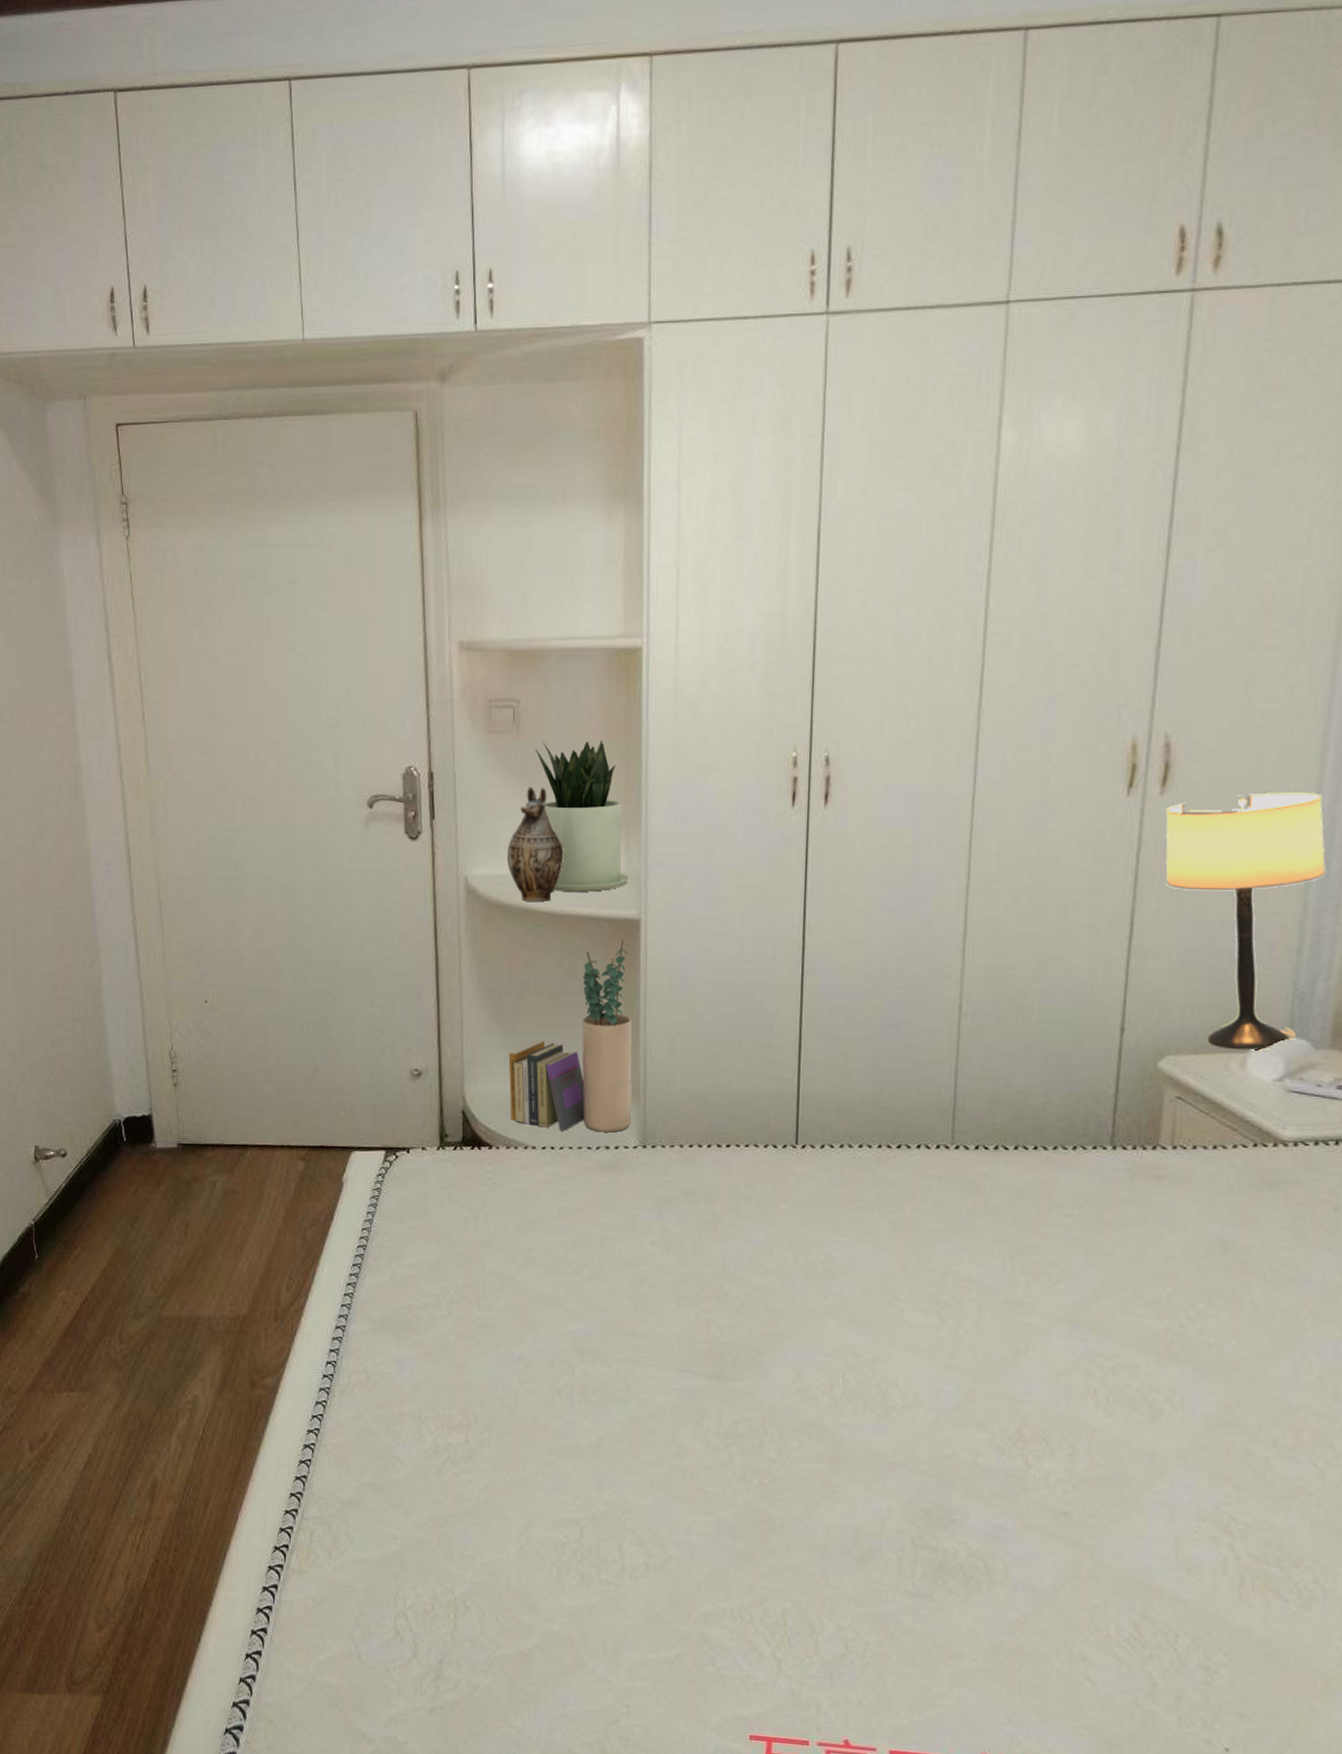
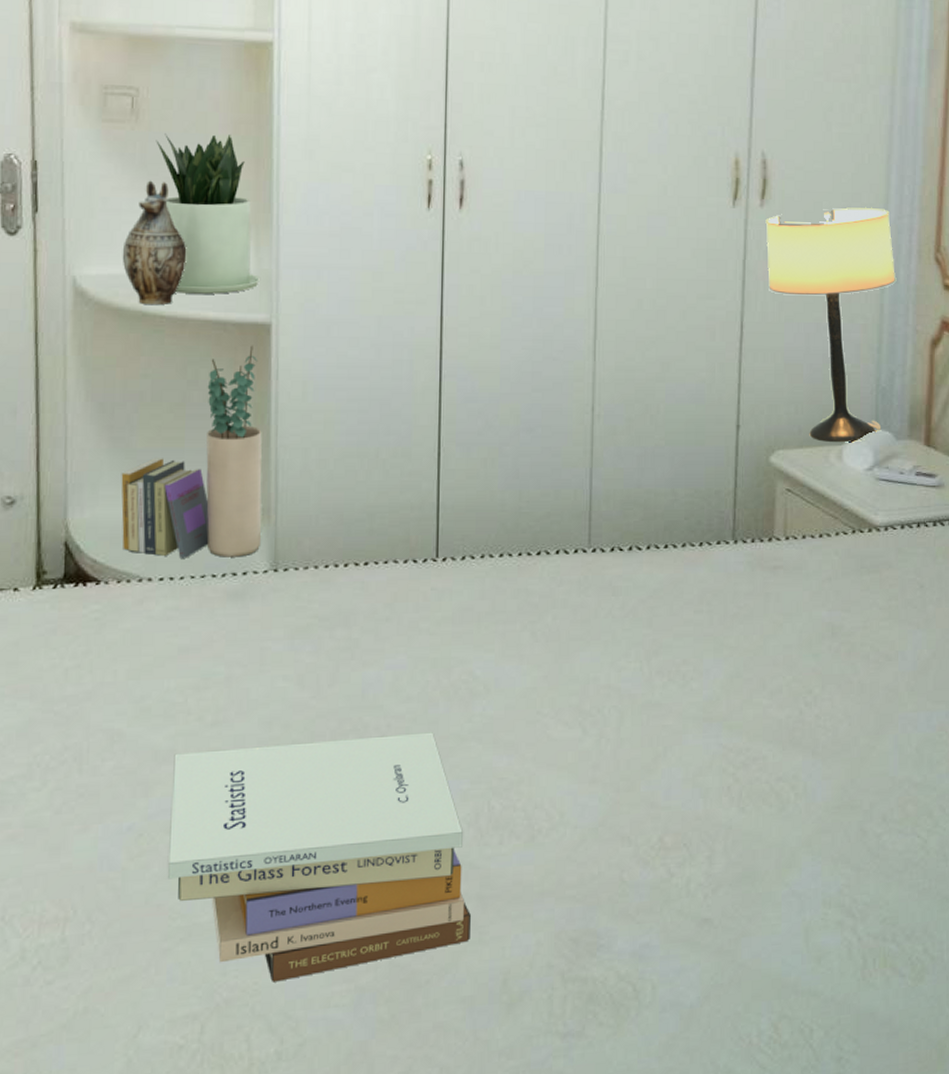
books: none [551,1299,825,1505] -> present [167,732,472,982]

